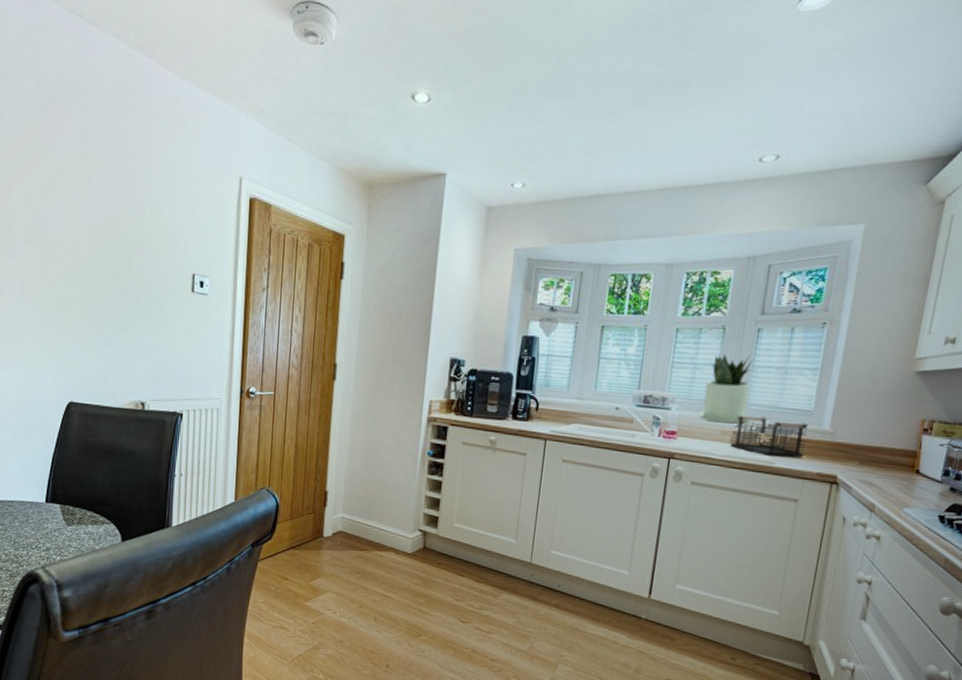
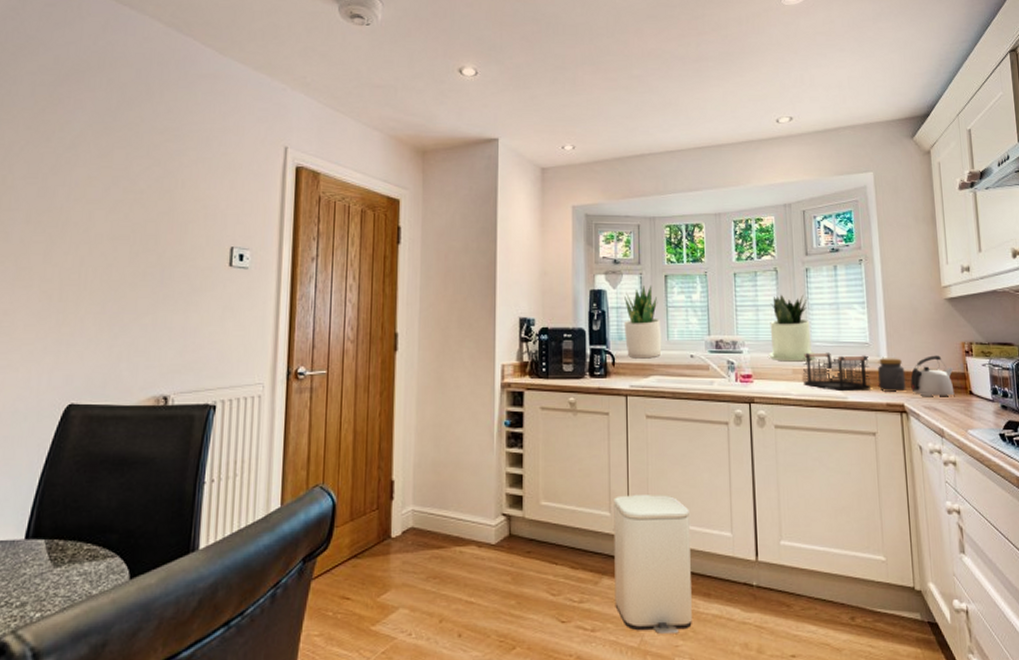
pedal bin: none [511,527,591,647] -> present [614,493,692,635]
planter: none [551,334,591,407] -> present [624,284,662,359]
jar: none [813,427,847,464] -> present [878,358,906,392]
kettle: none [849,430,905,473] -> present [910,355,955,397]

